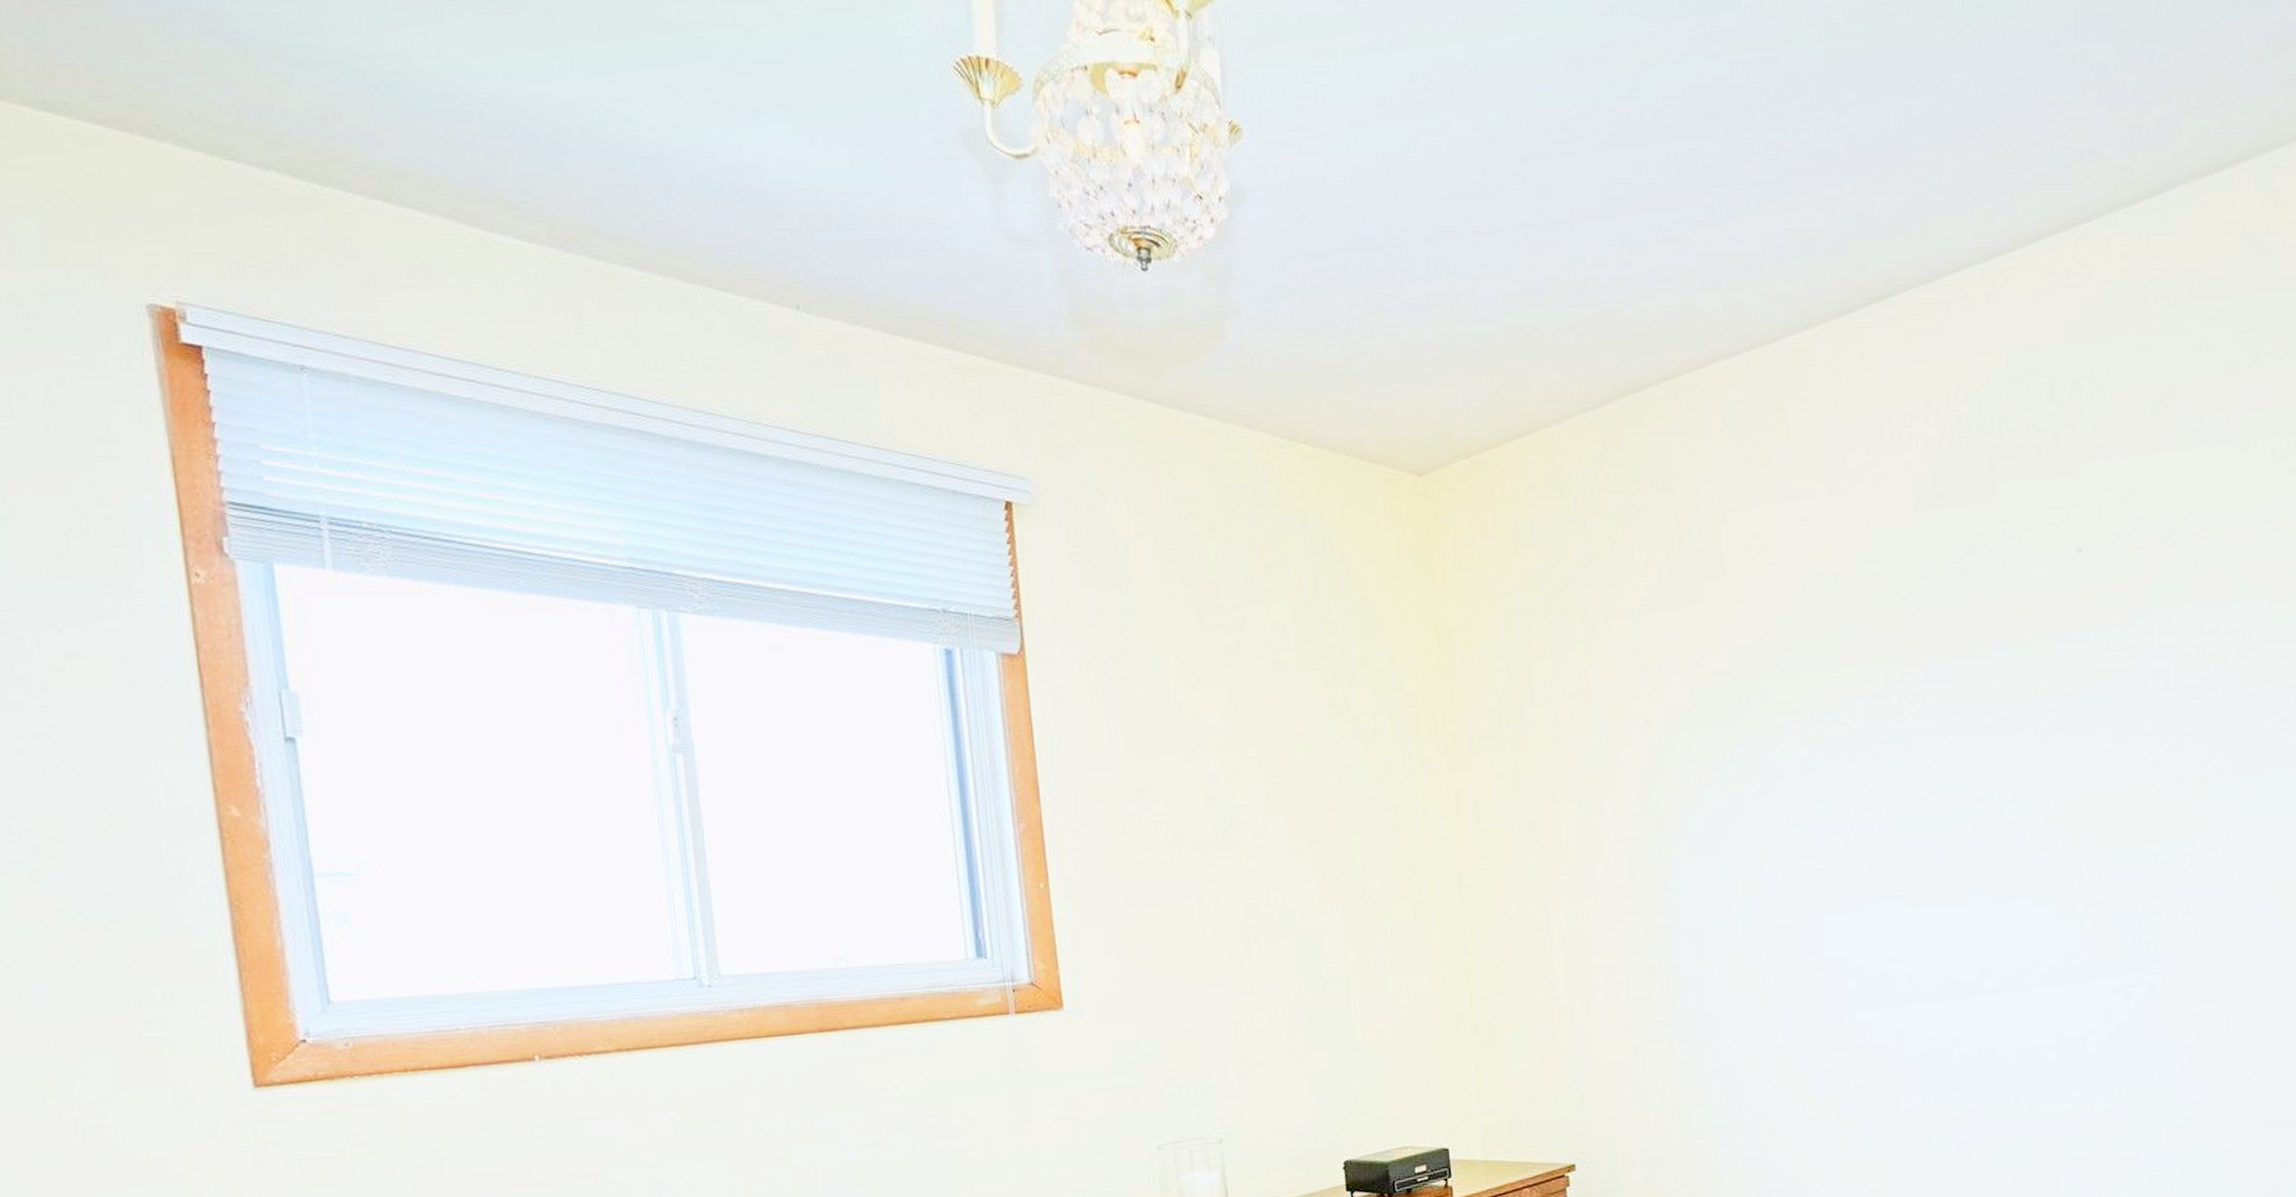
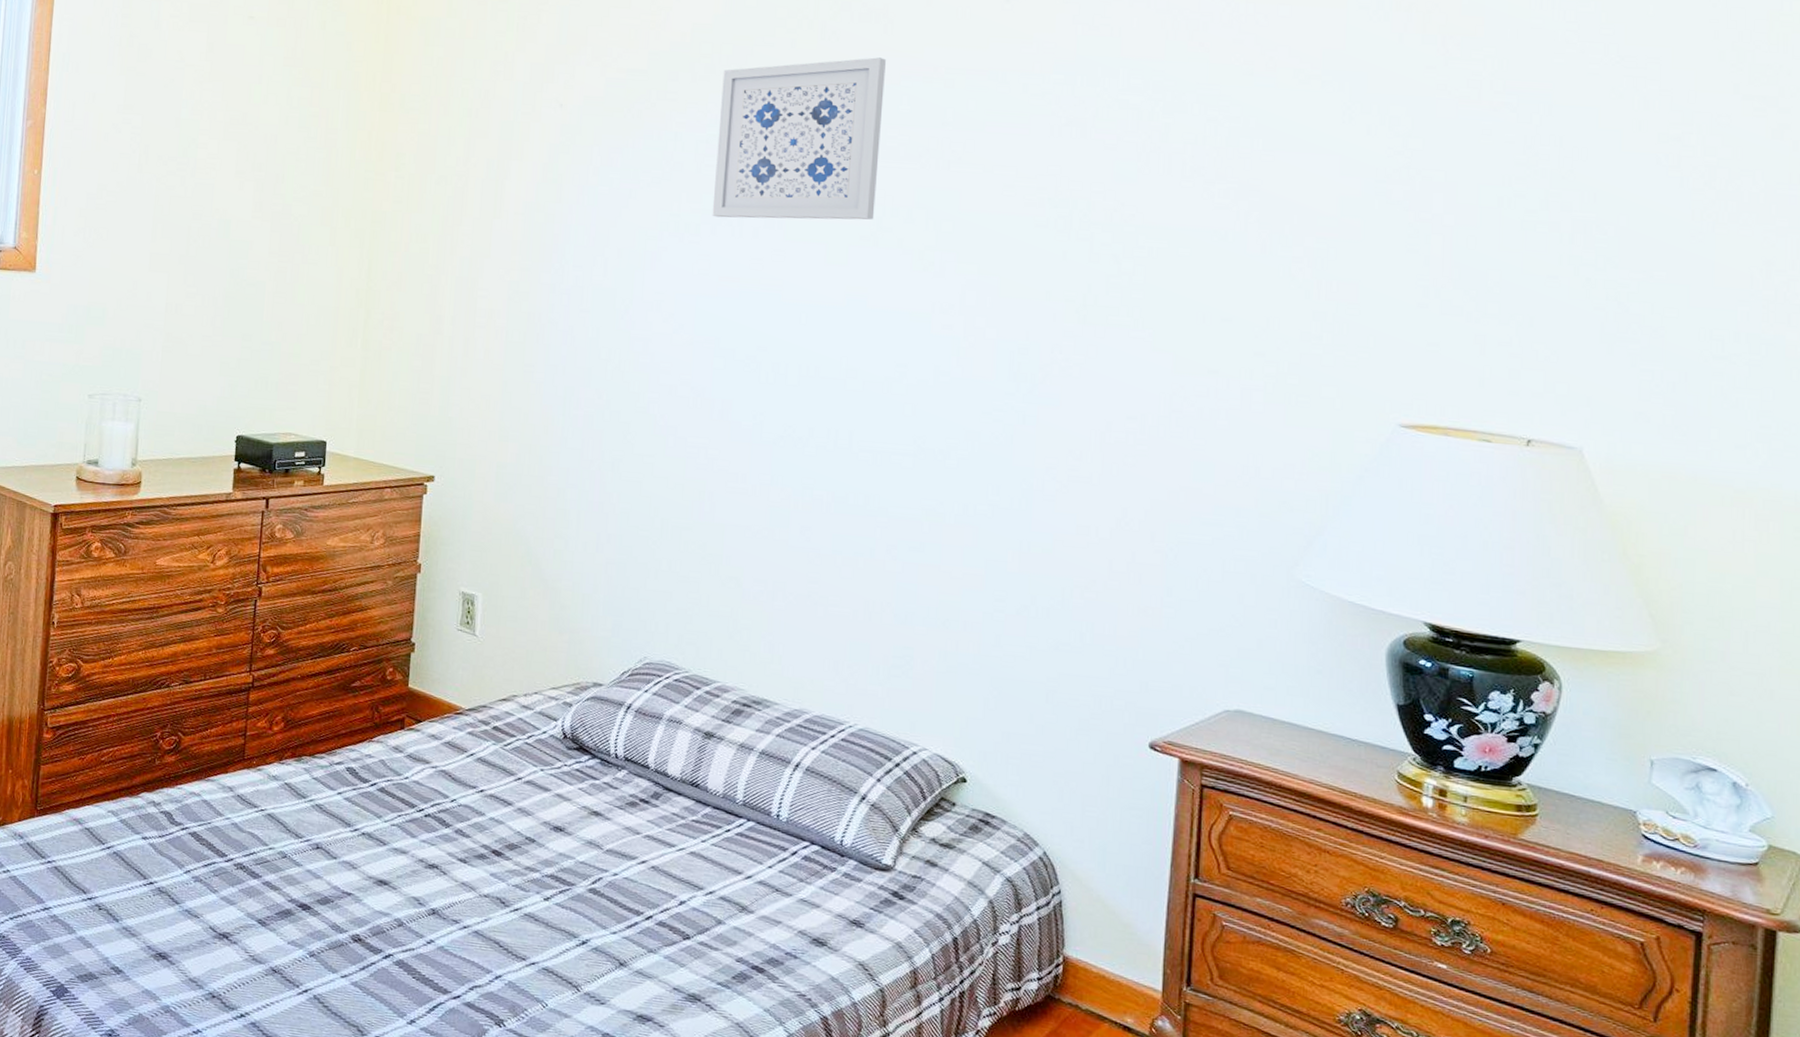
wall art: none [1812,629,1984,826] -> present [712,57,886,220]

